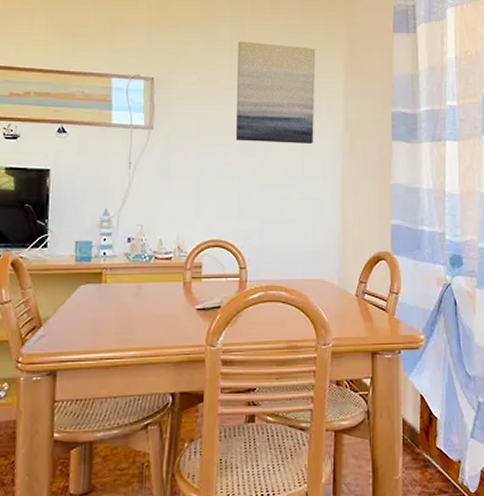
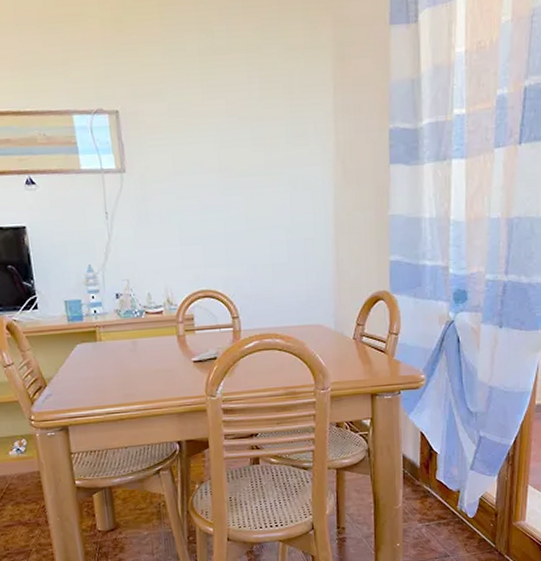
wall art: present [235,41,316,144] -> none [207,54,302,179]

